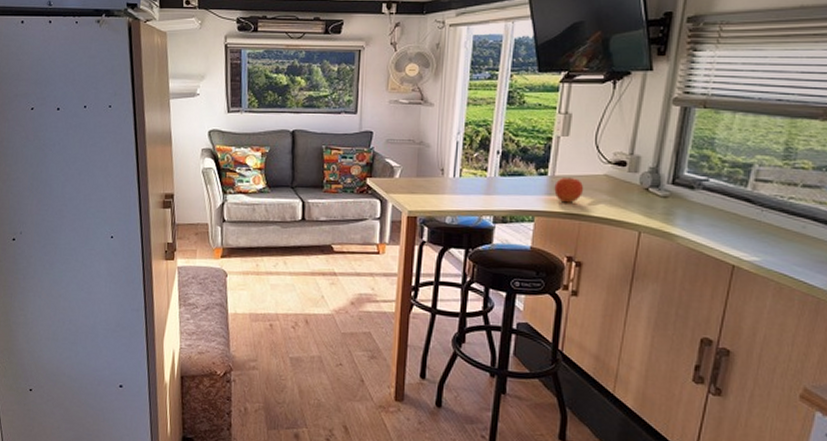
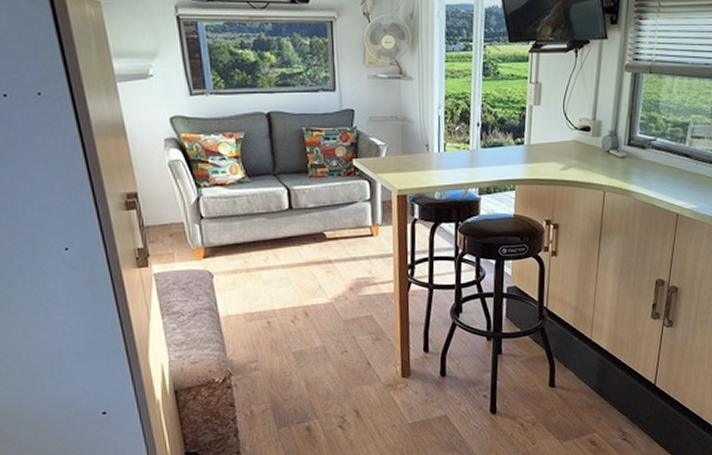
fruit: present [554,176,584,203] -> none [530,144,557,170]

